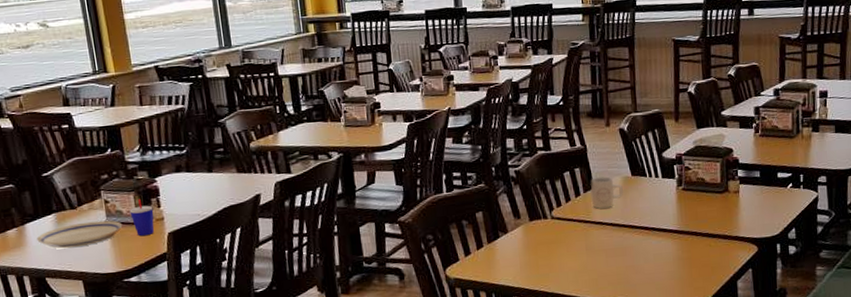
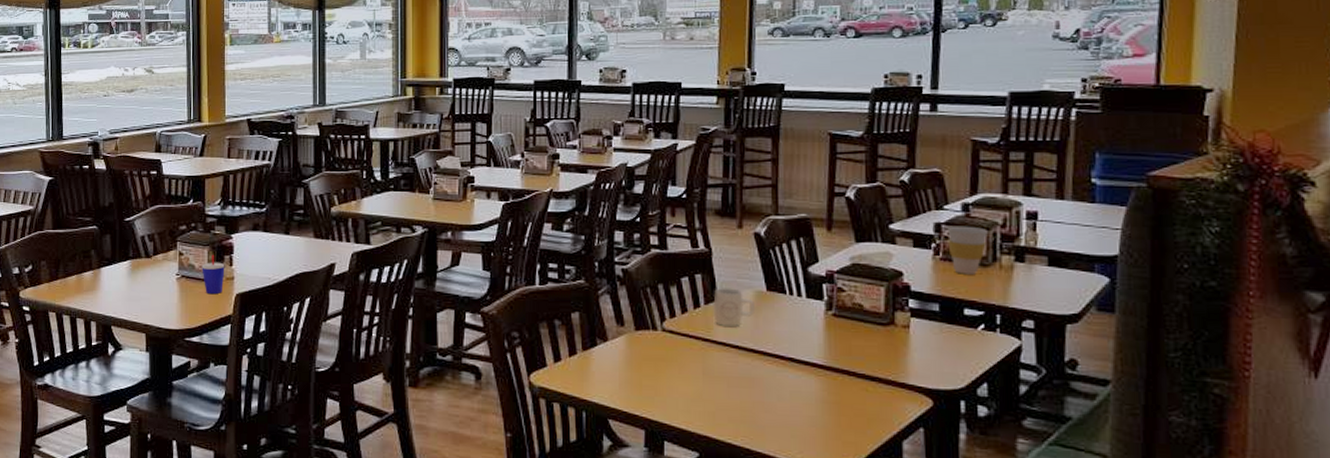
plate: present [37,220,123,249] -> none [110,272,193,298]
cup: none [764,107,794,146] -> present [947,226,989,275]

